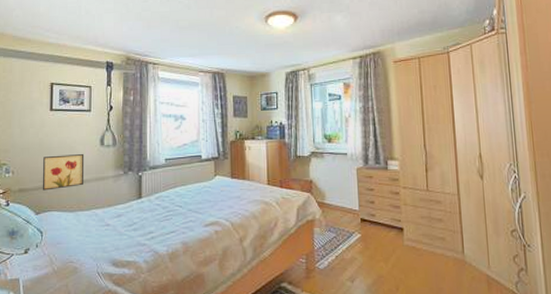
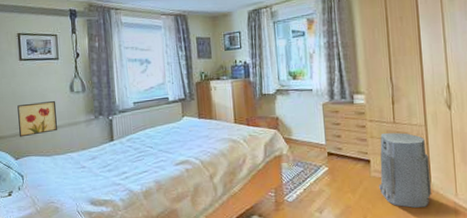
air purifier: none [412,201,464,279] -> present [379,133,431,208]

